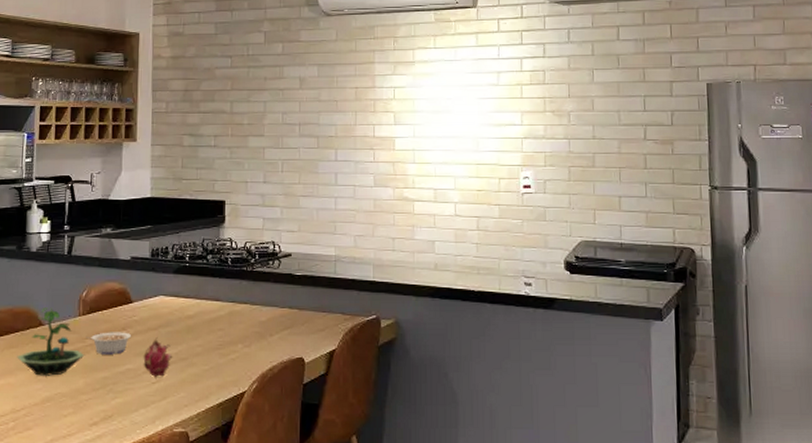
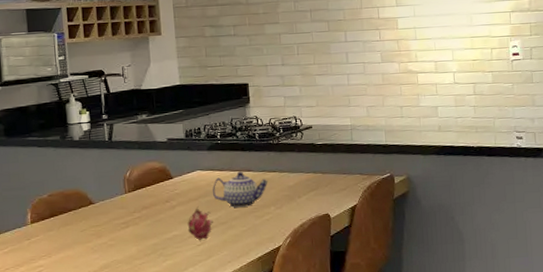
terrarium: present [17,307,85,376] -> none [72,188,135,247]
legume: present [86,332,132,355] -> none [133,204,175,225]
teapot: none [175,300,238,342] -> present [213,171,268,208]

